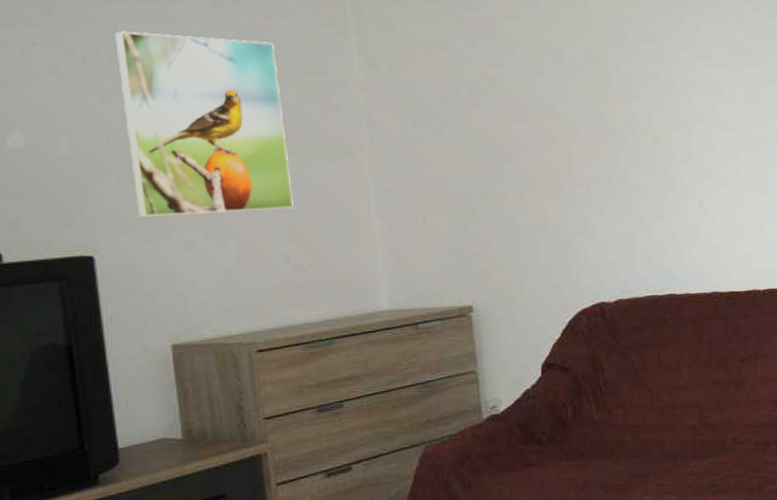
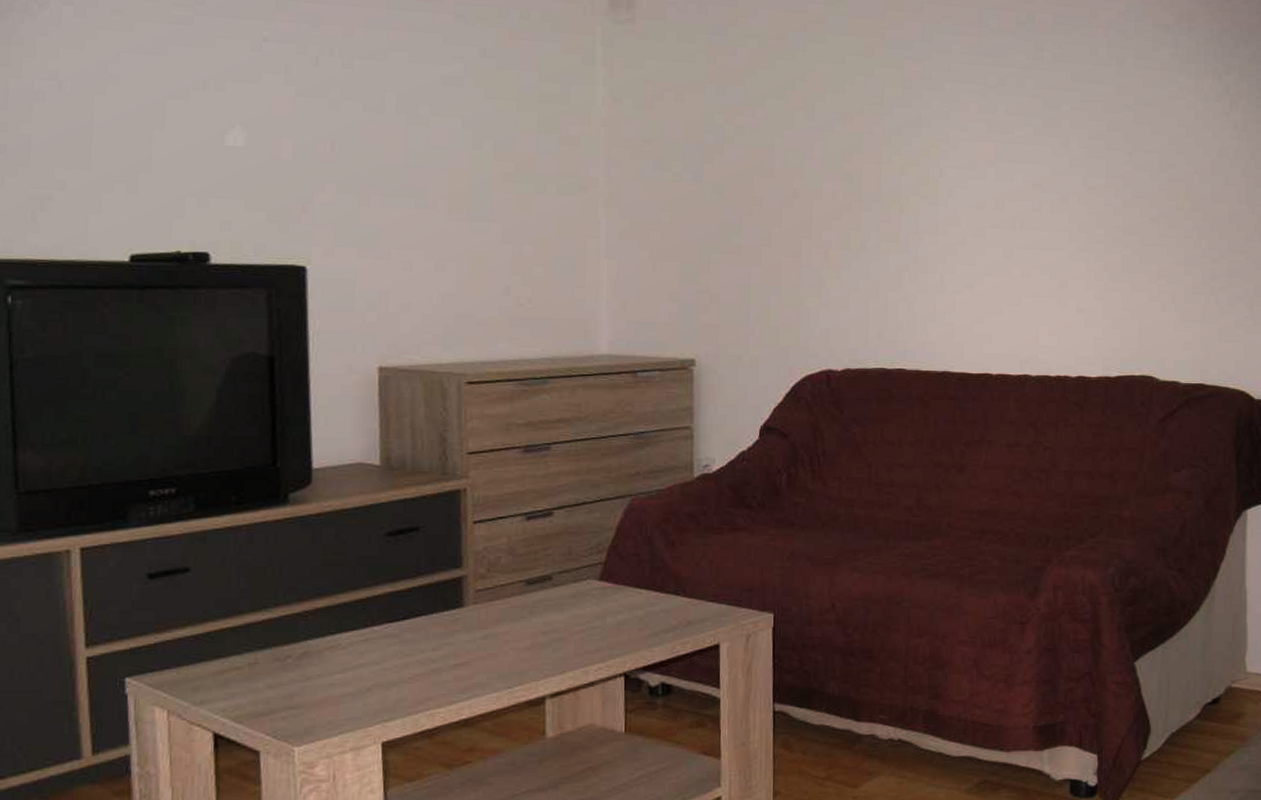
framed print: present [115,31,294,218] -> none [351,35,521,240]

